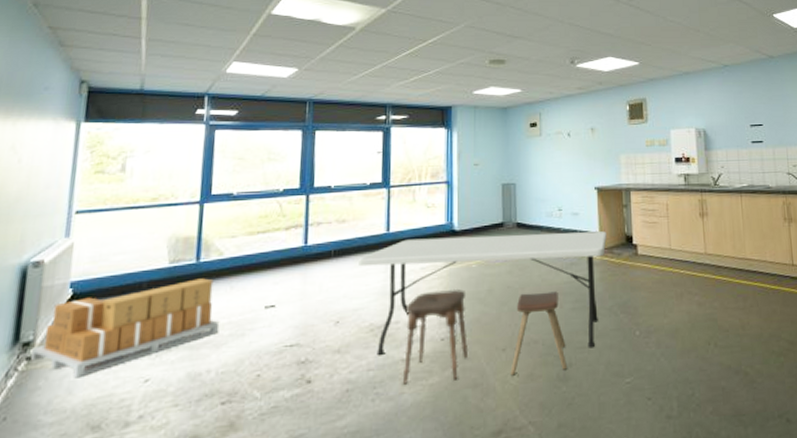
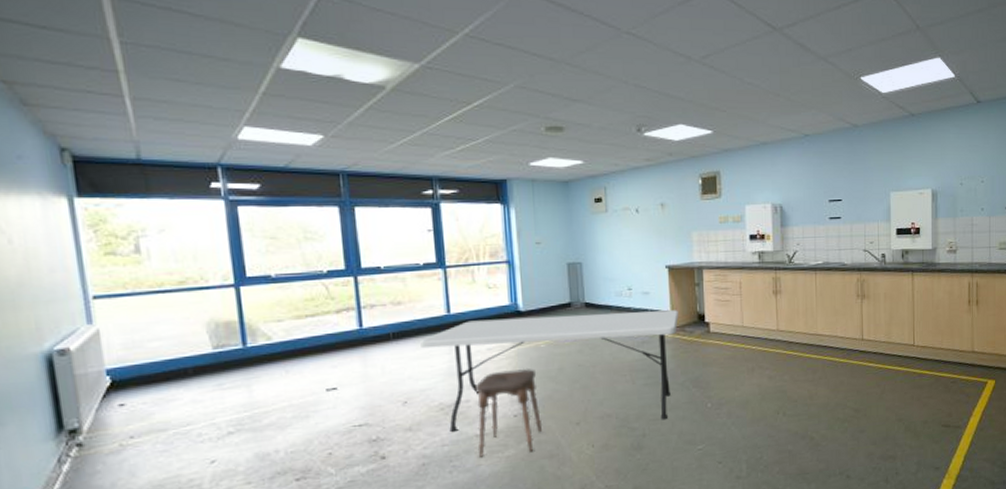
cardboard boxes: present [31,278,220,378] -> none [81,363,281,462]
music stool: present [510,291,567,376] -> none [585,368,641,447]

